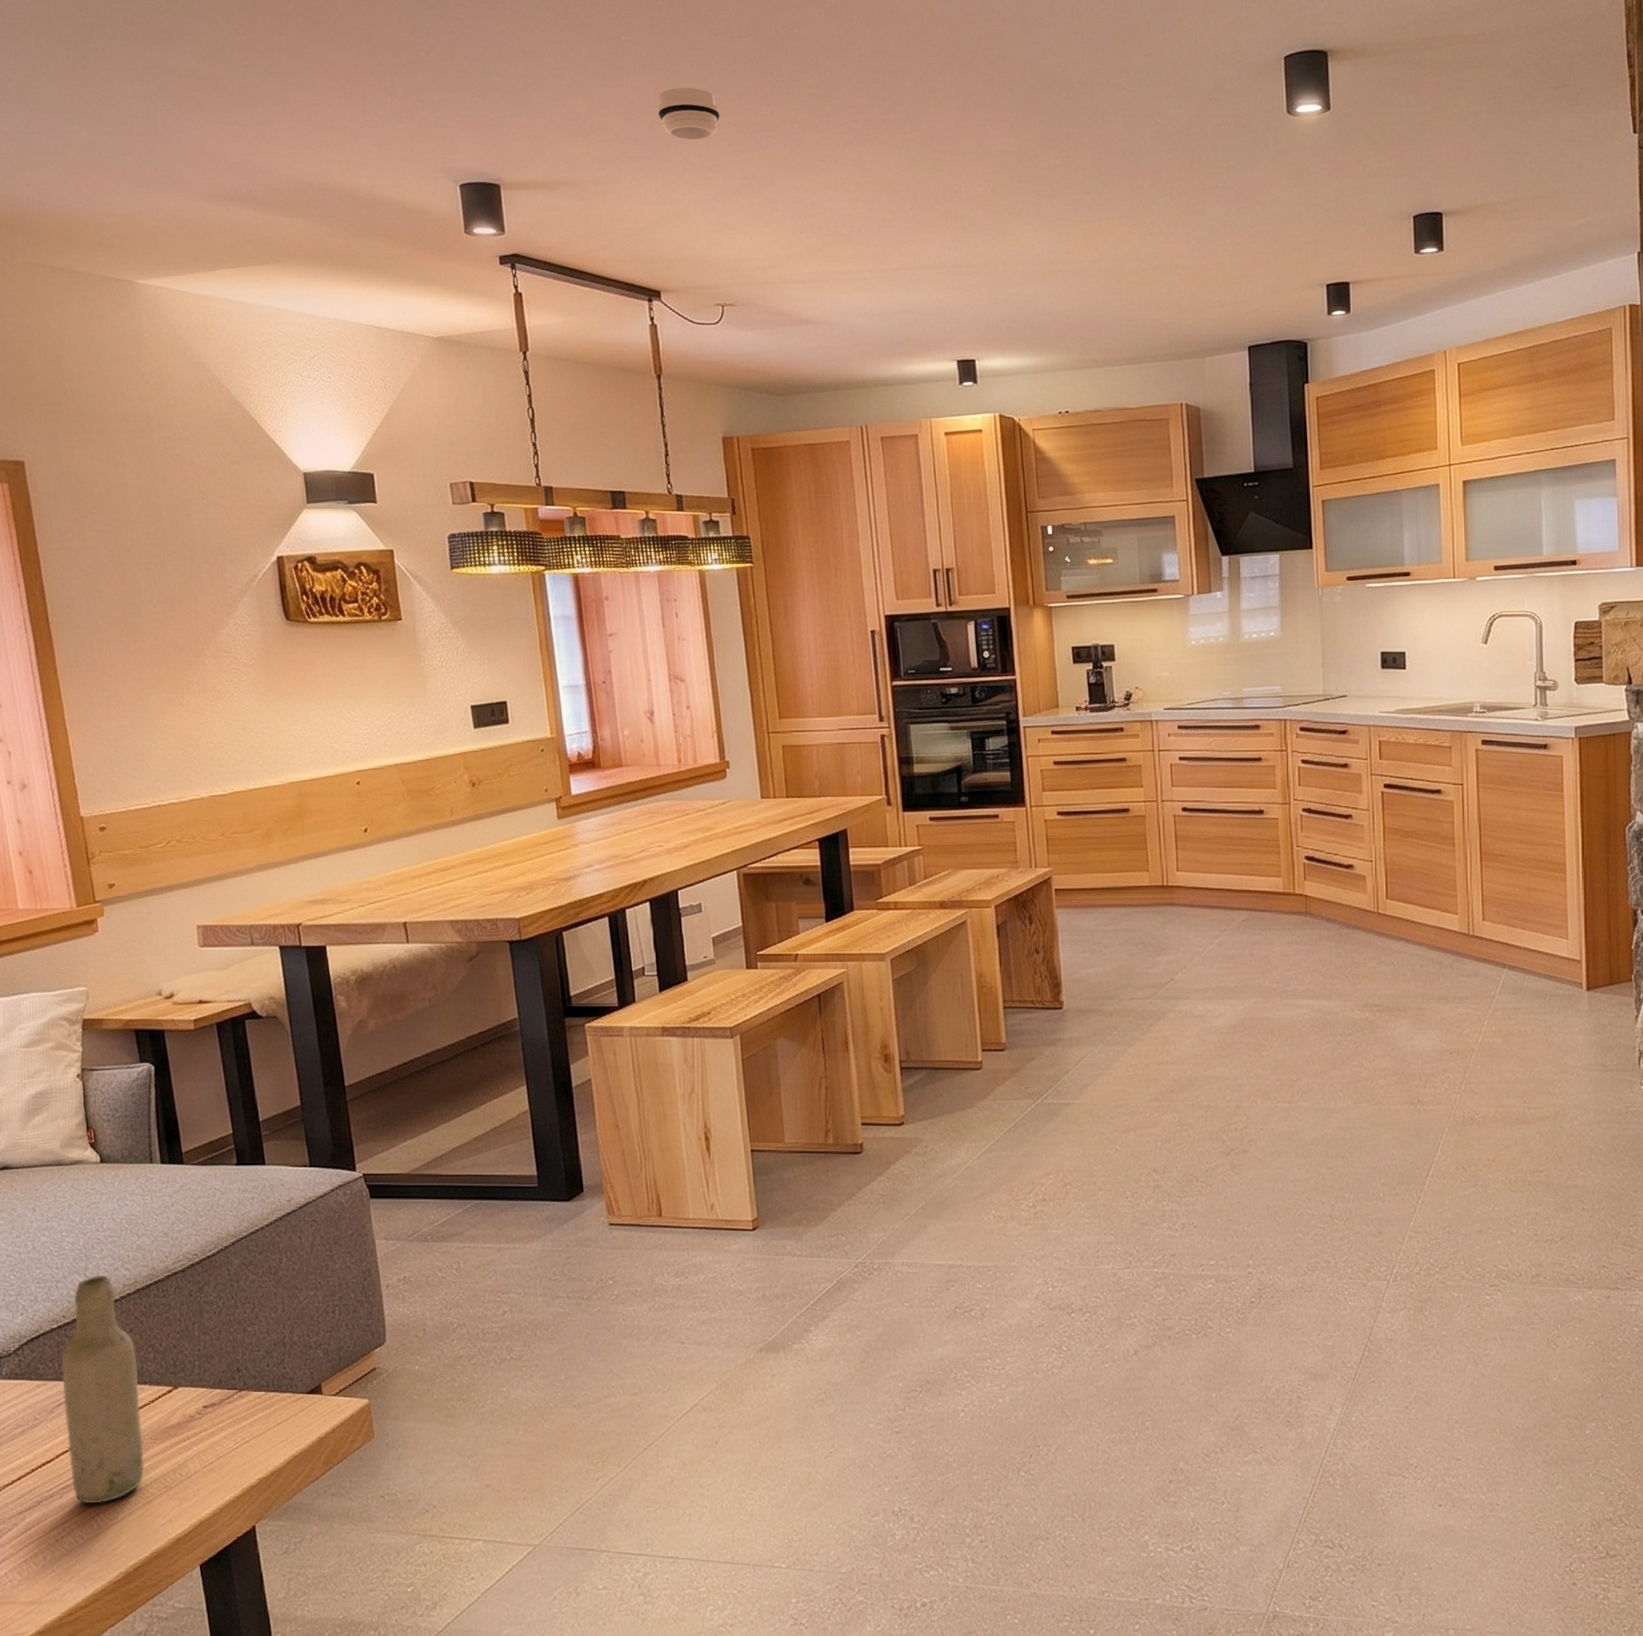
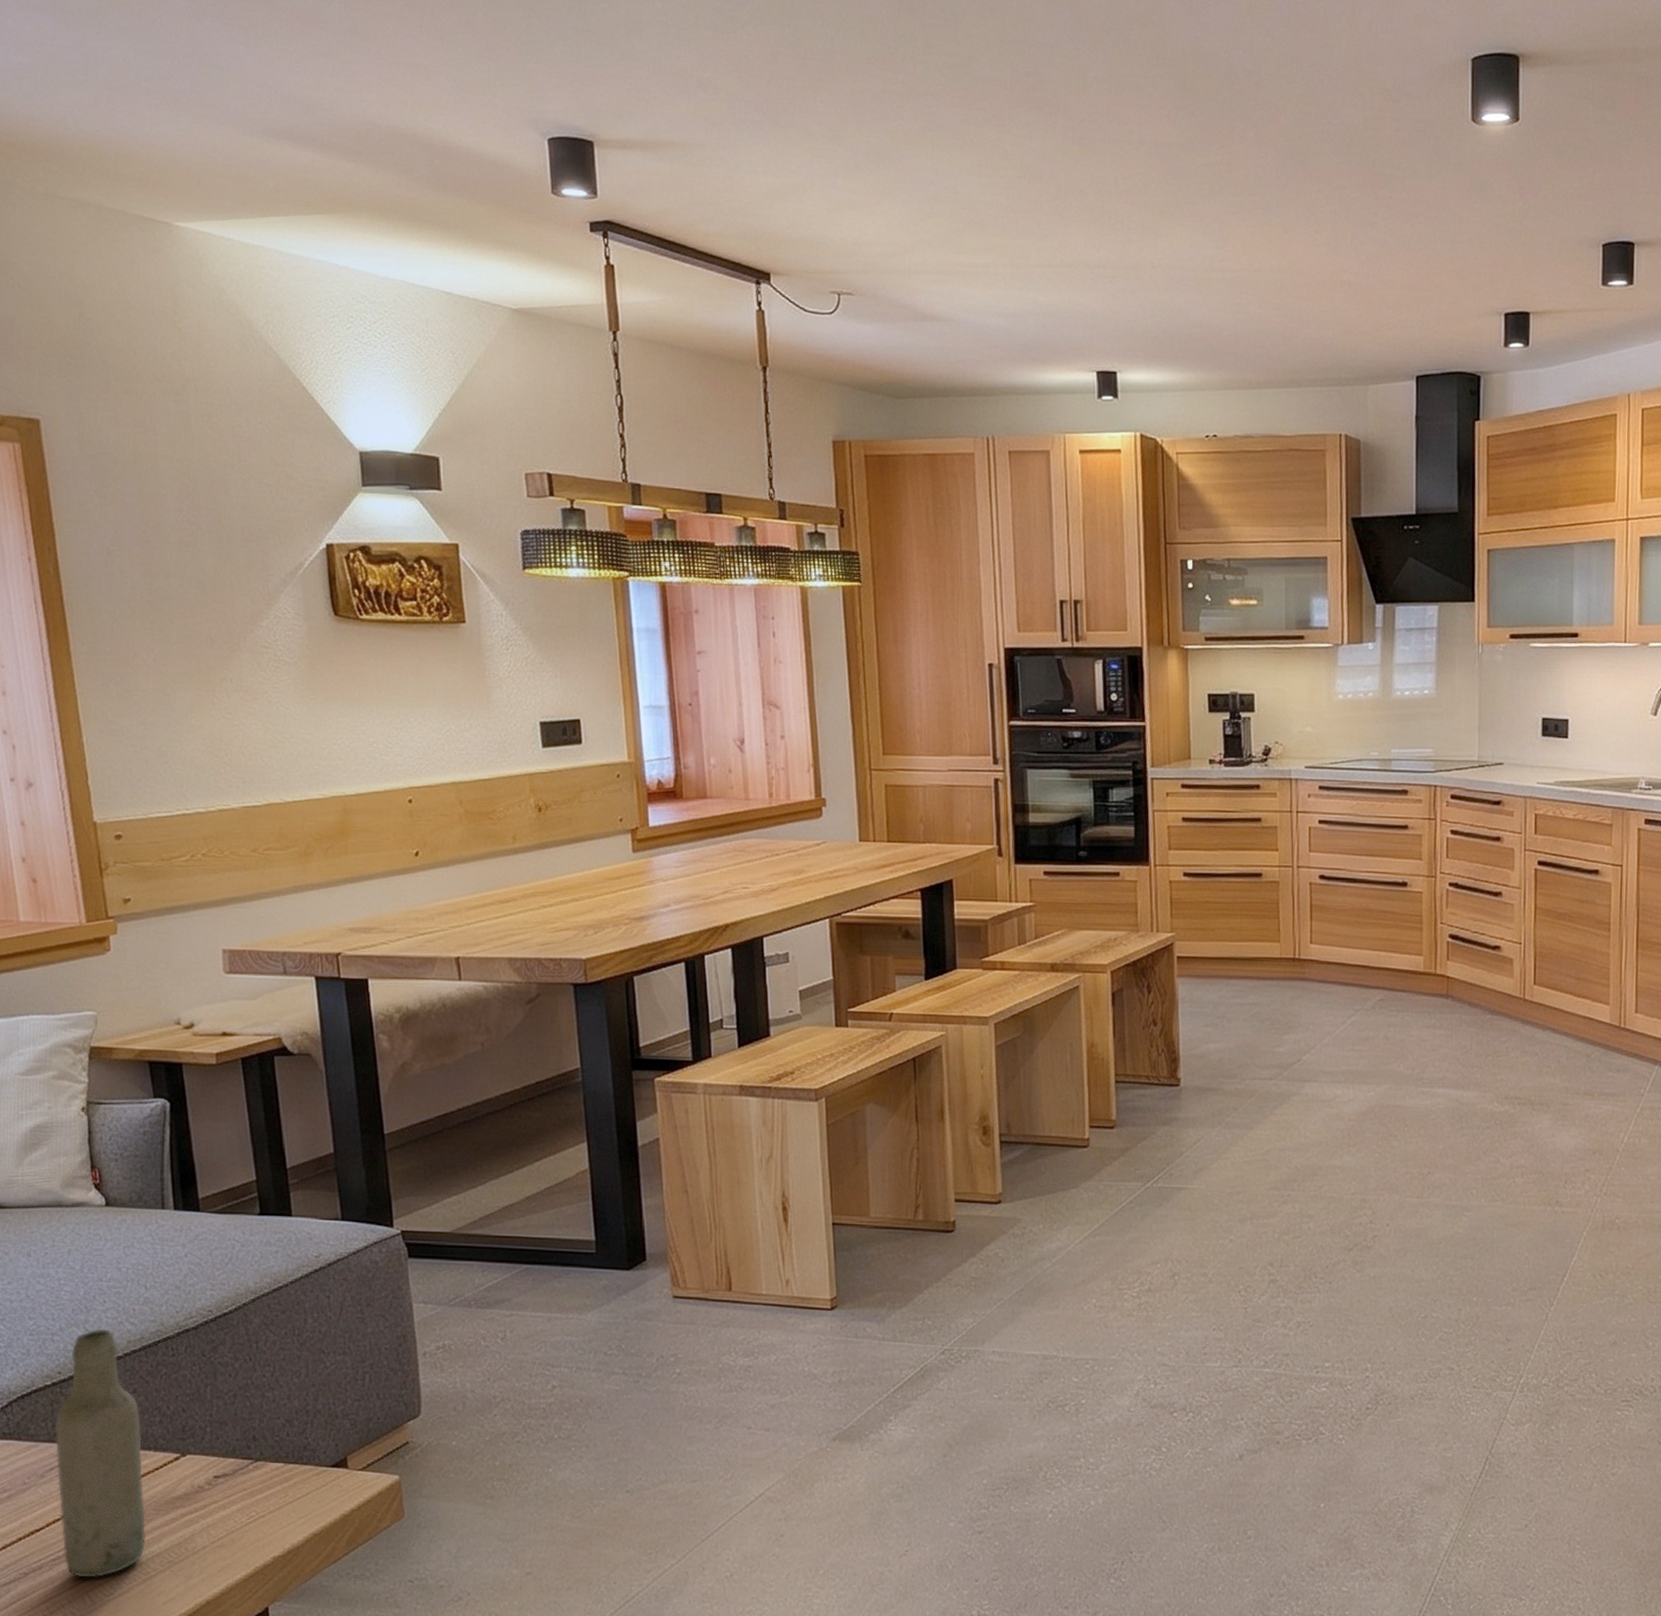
smoke detector: present [657,88,720,141] -> none [774,46,845,107]

